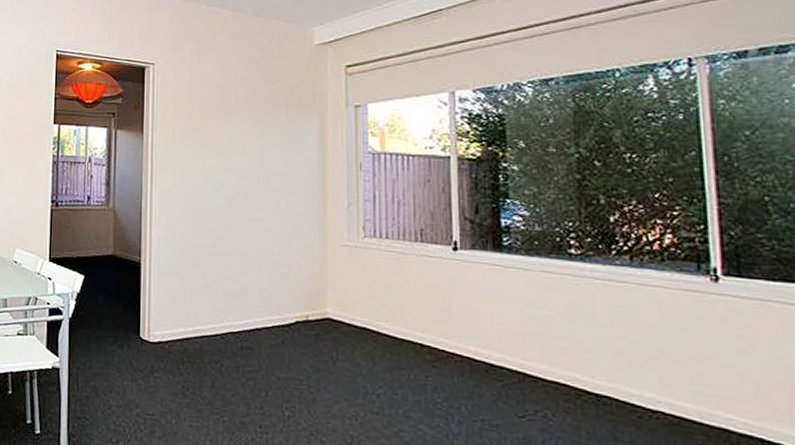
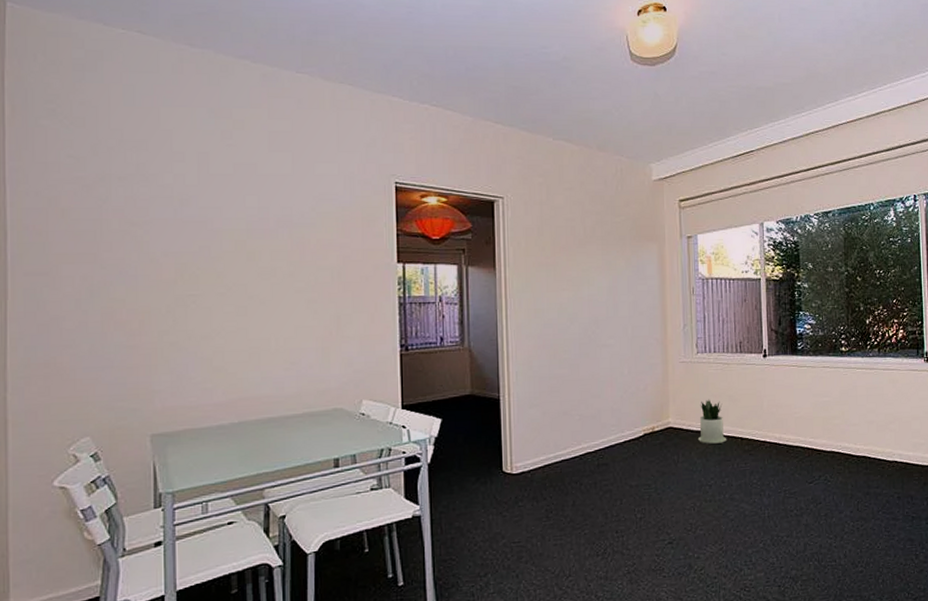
planter: none [362,292,402,348] -> present [697,399,727,445]

